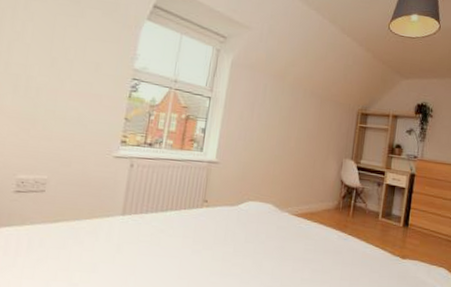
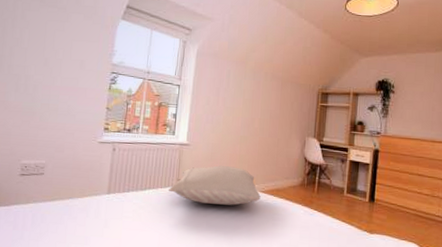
pillow: none [193,186,294,230] -> present [169,165,261,206]

